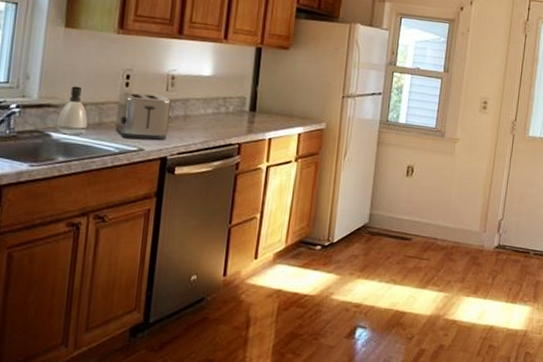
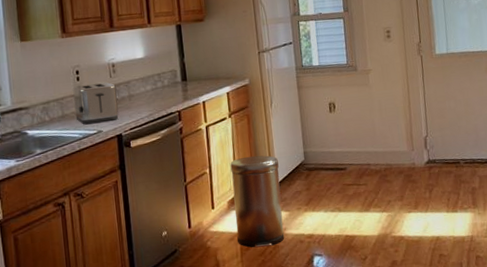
soap dispenser: present [57,86,88,136] -> none [30,88,54,130]
pedal bin: none [276,207,340,310] -> present [230,155,285,248]

